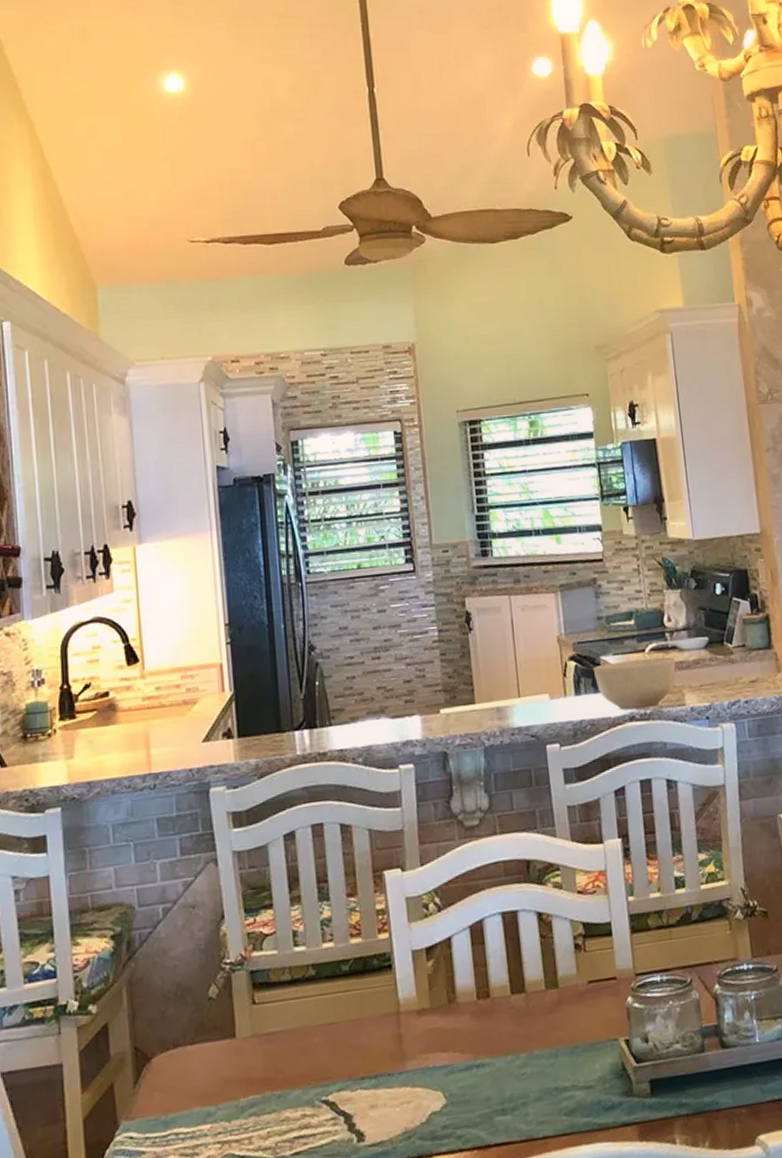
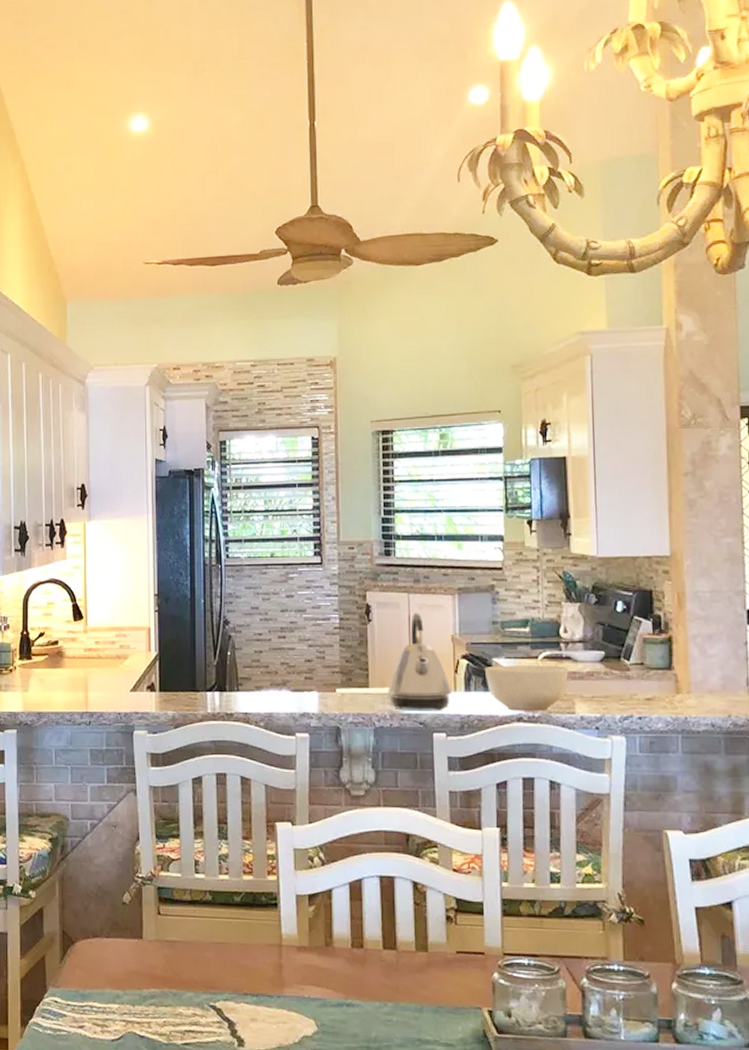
kettle: none [495,615,562,725] -> present [387,612,451,711]

